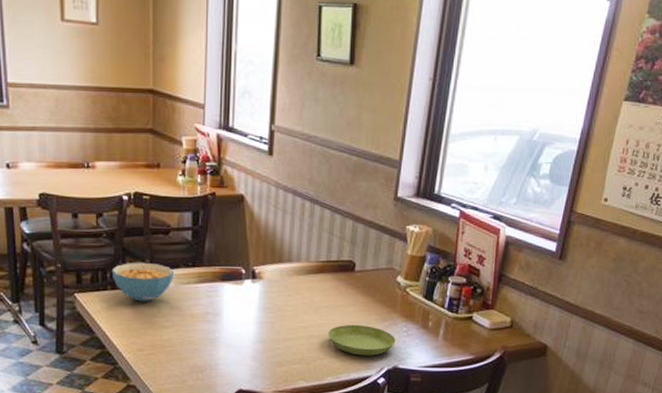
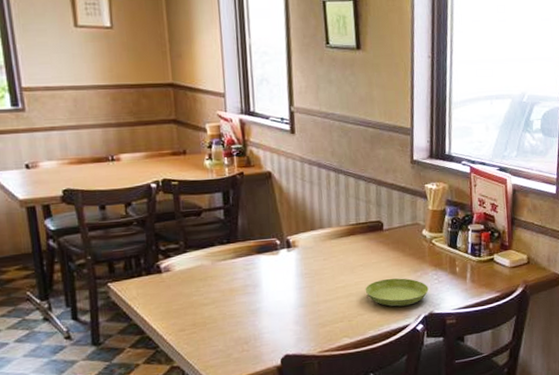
cereal bowl: present [111,262,175,302] -> none [145,244,210,284]

